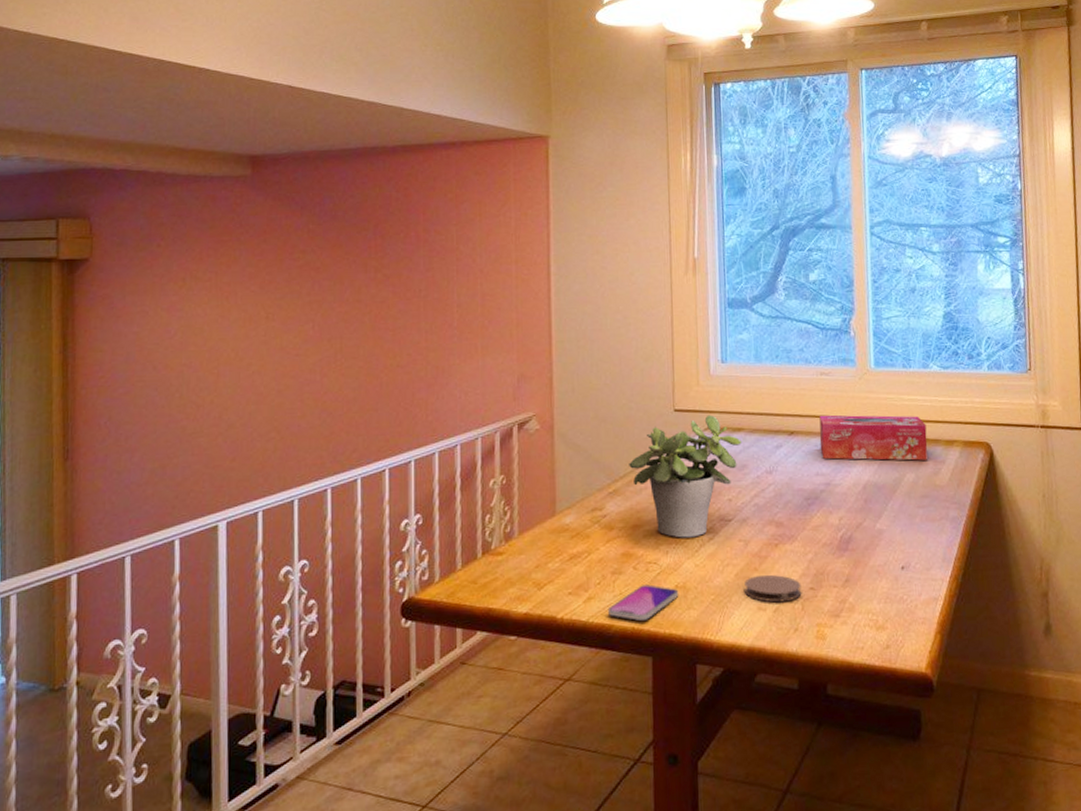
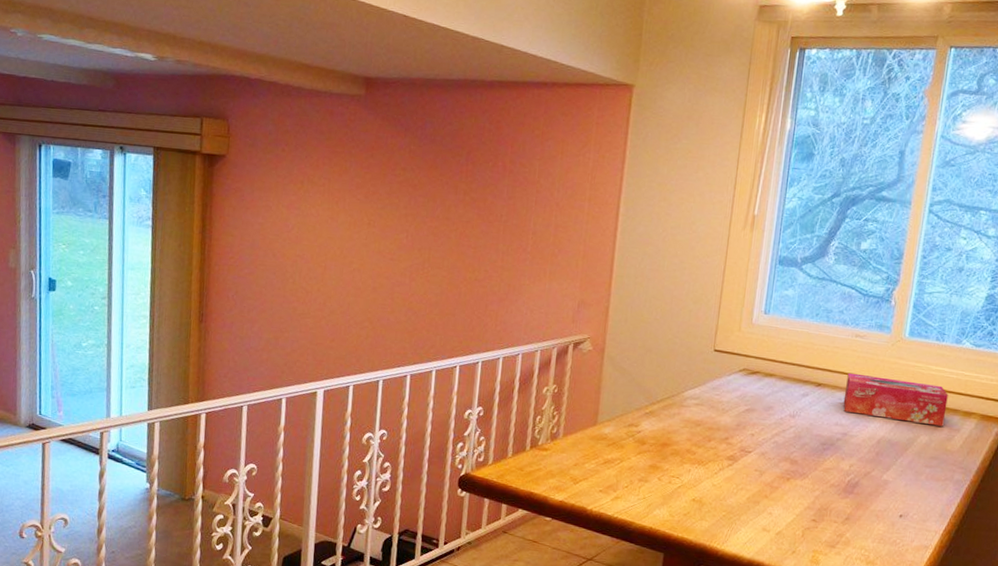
smartphone: present [607,584,679,621] -> none [630,494,695,523]
potted plant: present [629,414,742,538] -> none [666,358,772,462]
coaster: present [744,574,802,603] -> none [753,502,805,528]

